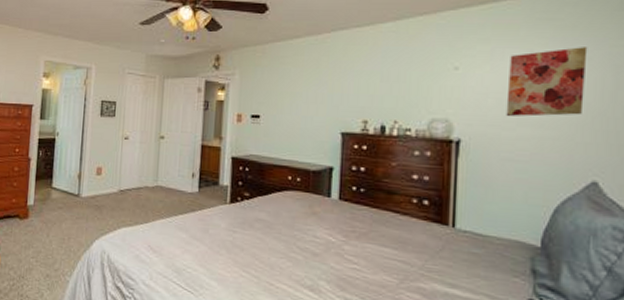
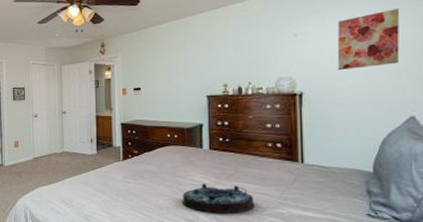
serving tray: none [299,242,390,283] -> present [182,184,255,213]

